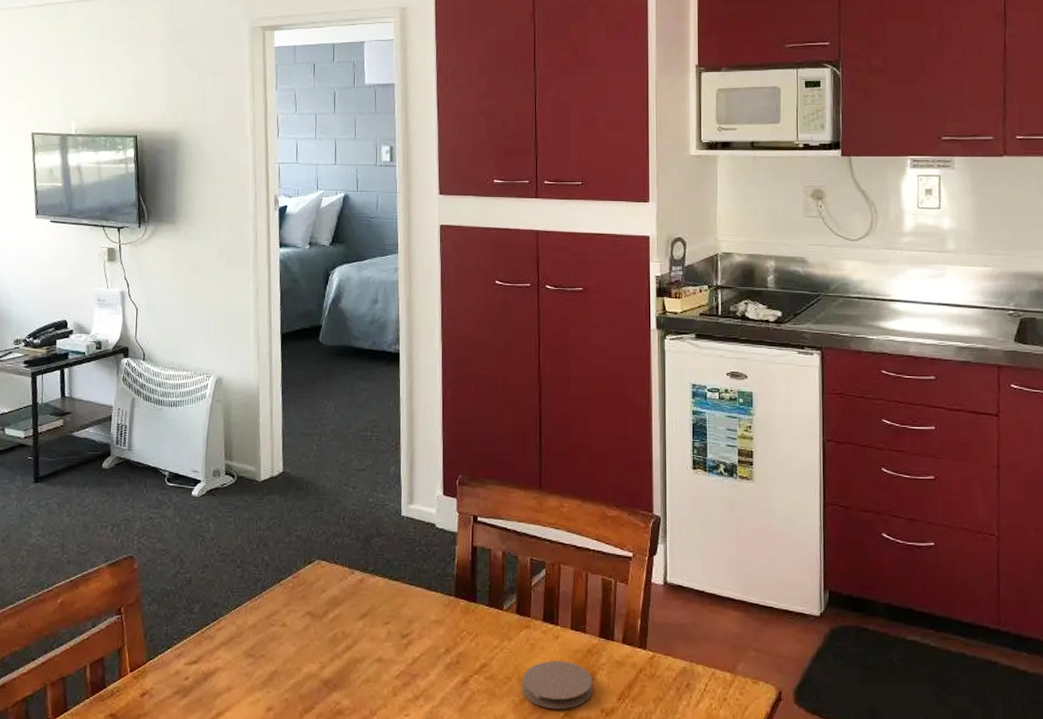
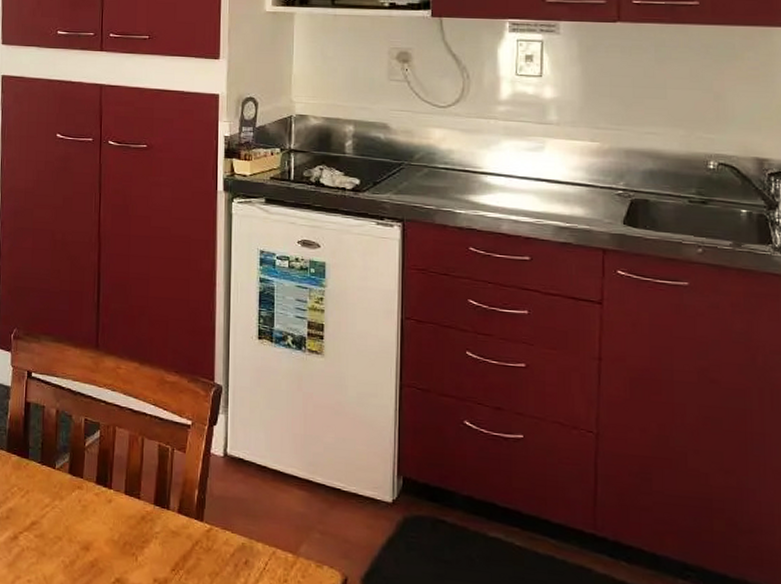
coaster: present [523,660,593,710] -> none [73,524,146,575]

